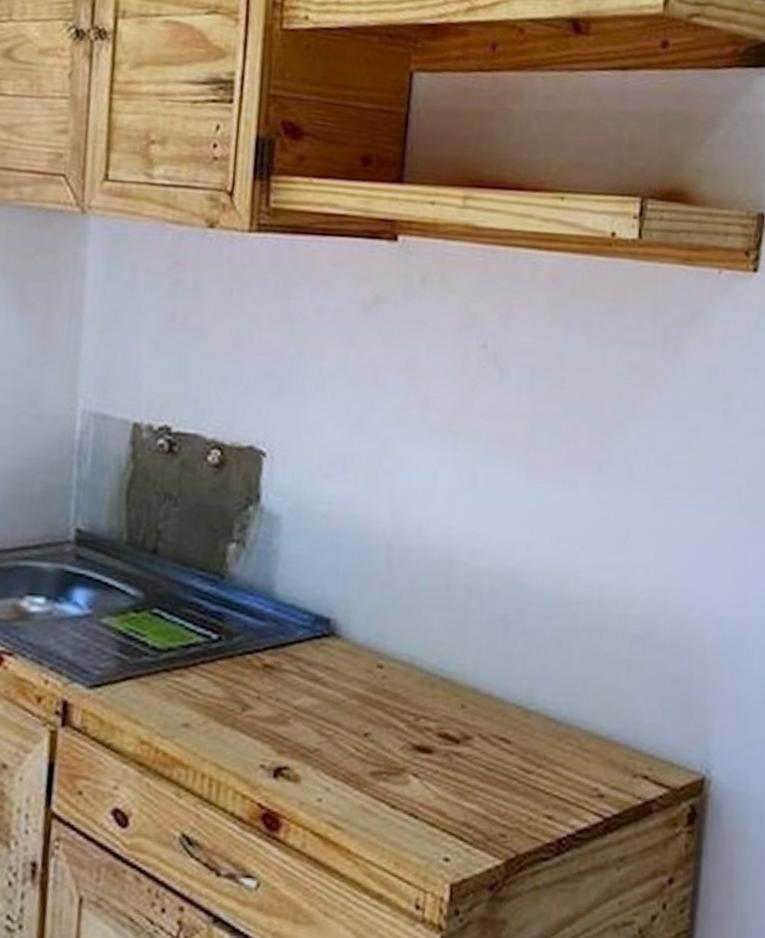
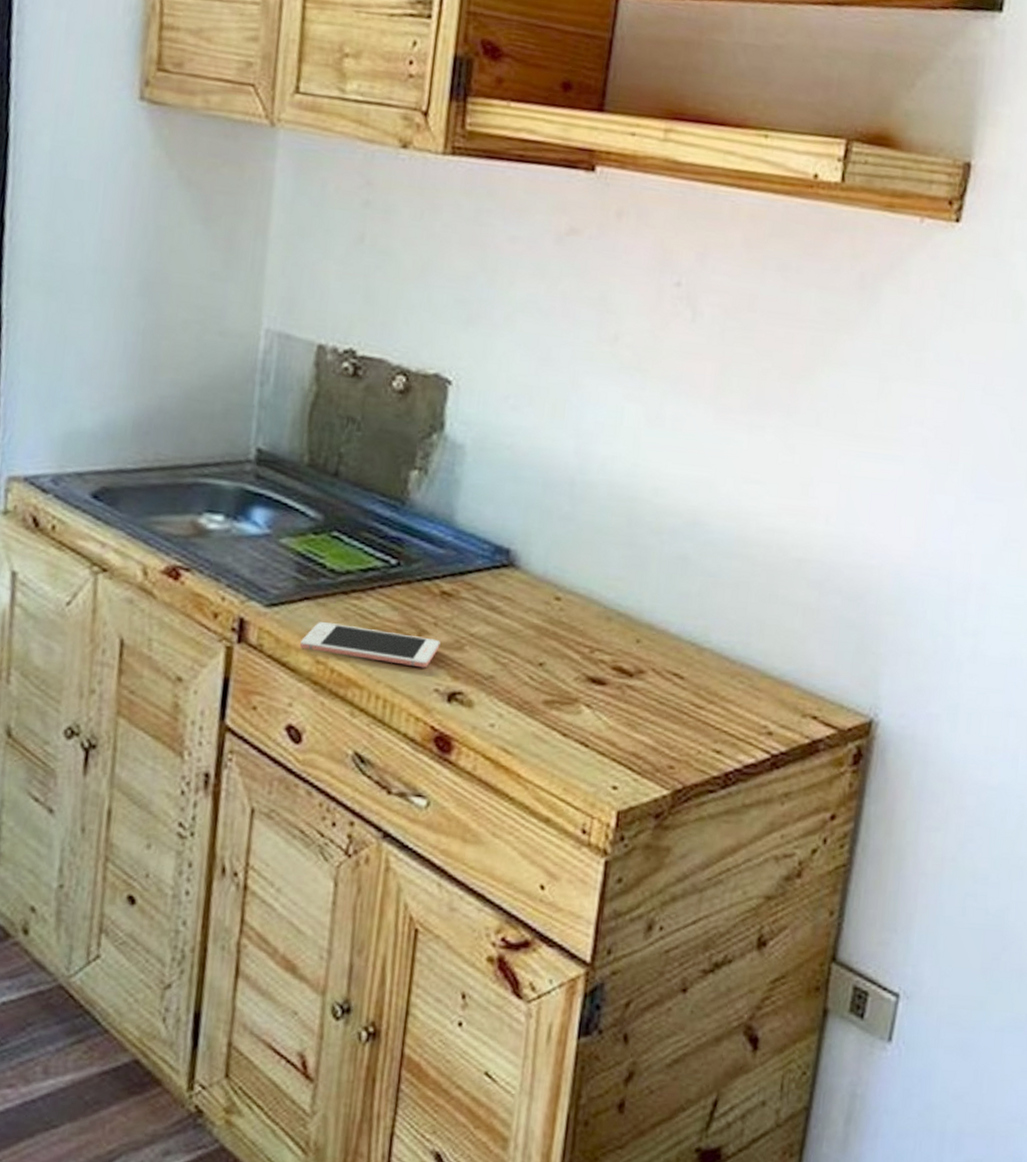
cell phone: none [124,701,264,744] -> present [300,622,441,668]

